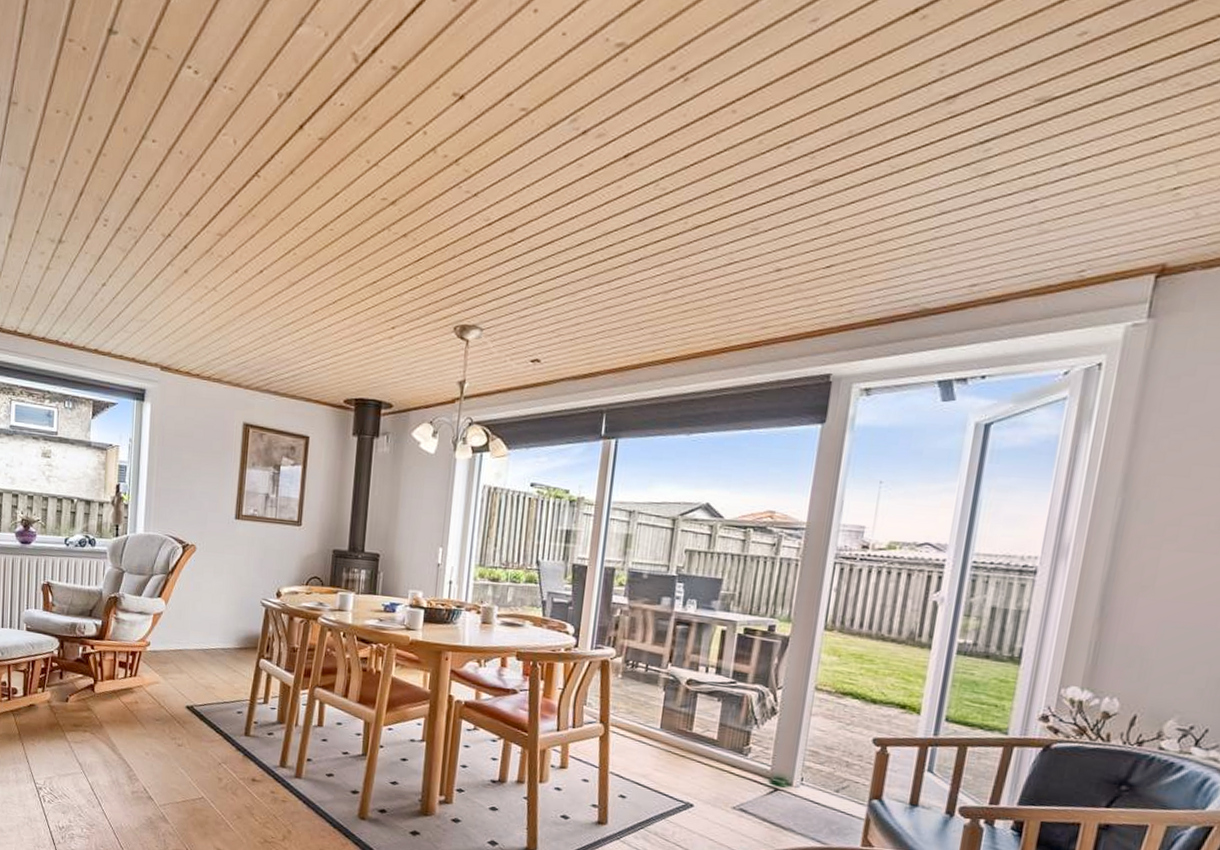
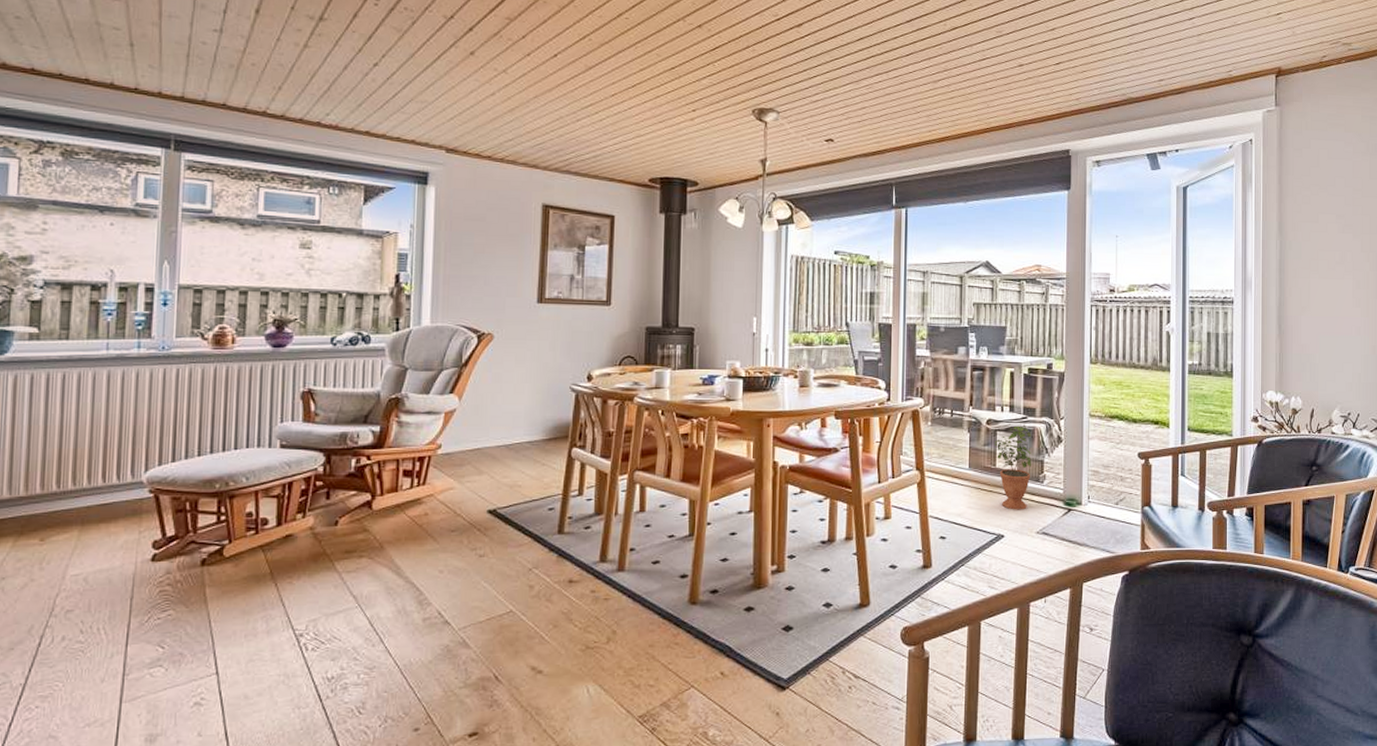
potted plant: none [693,686,740,782] -> present [994,422,1032,510]

